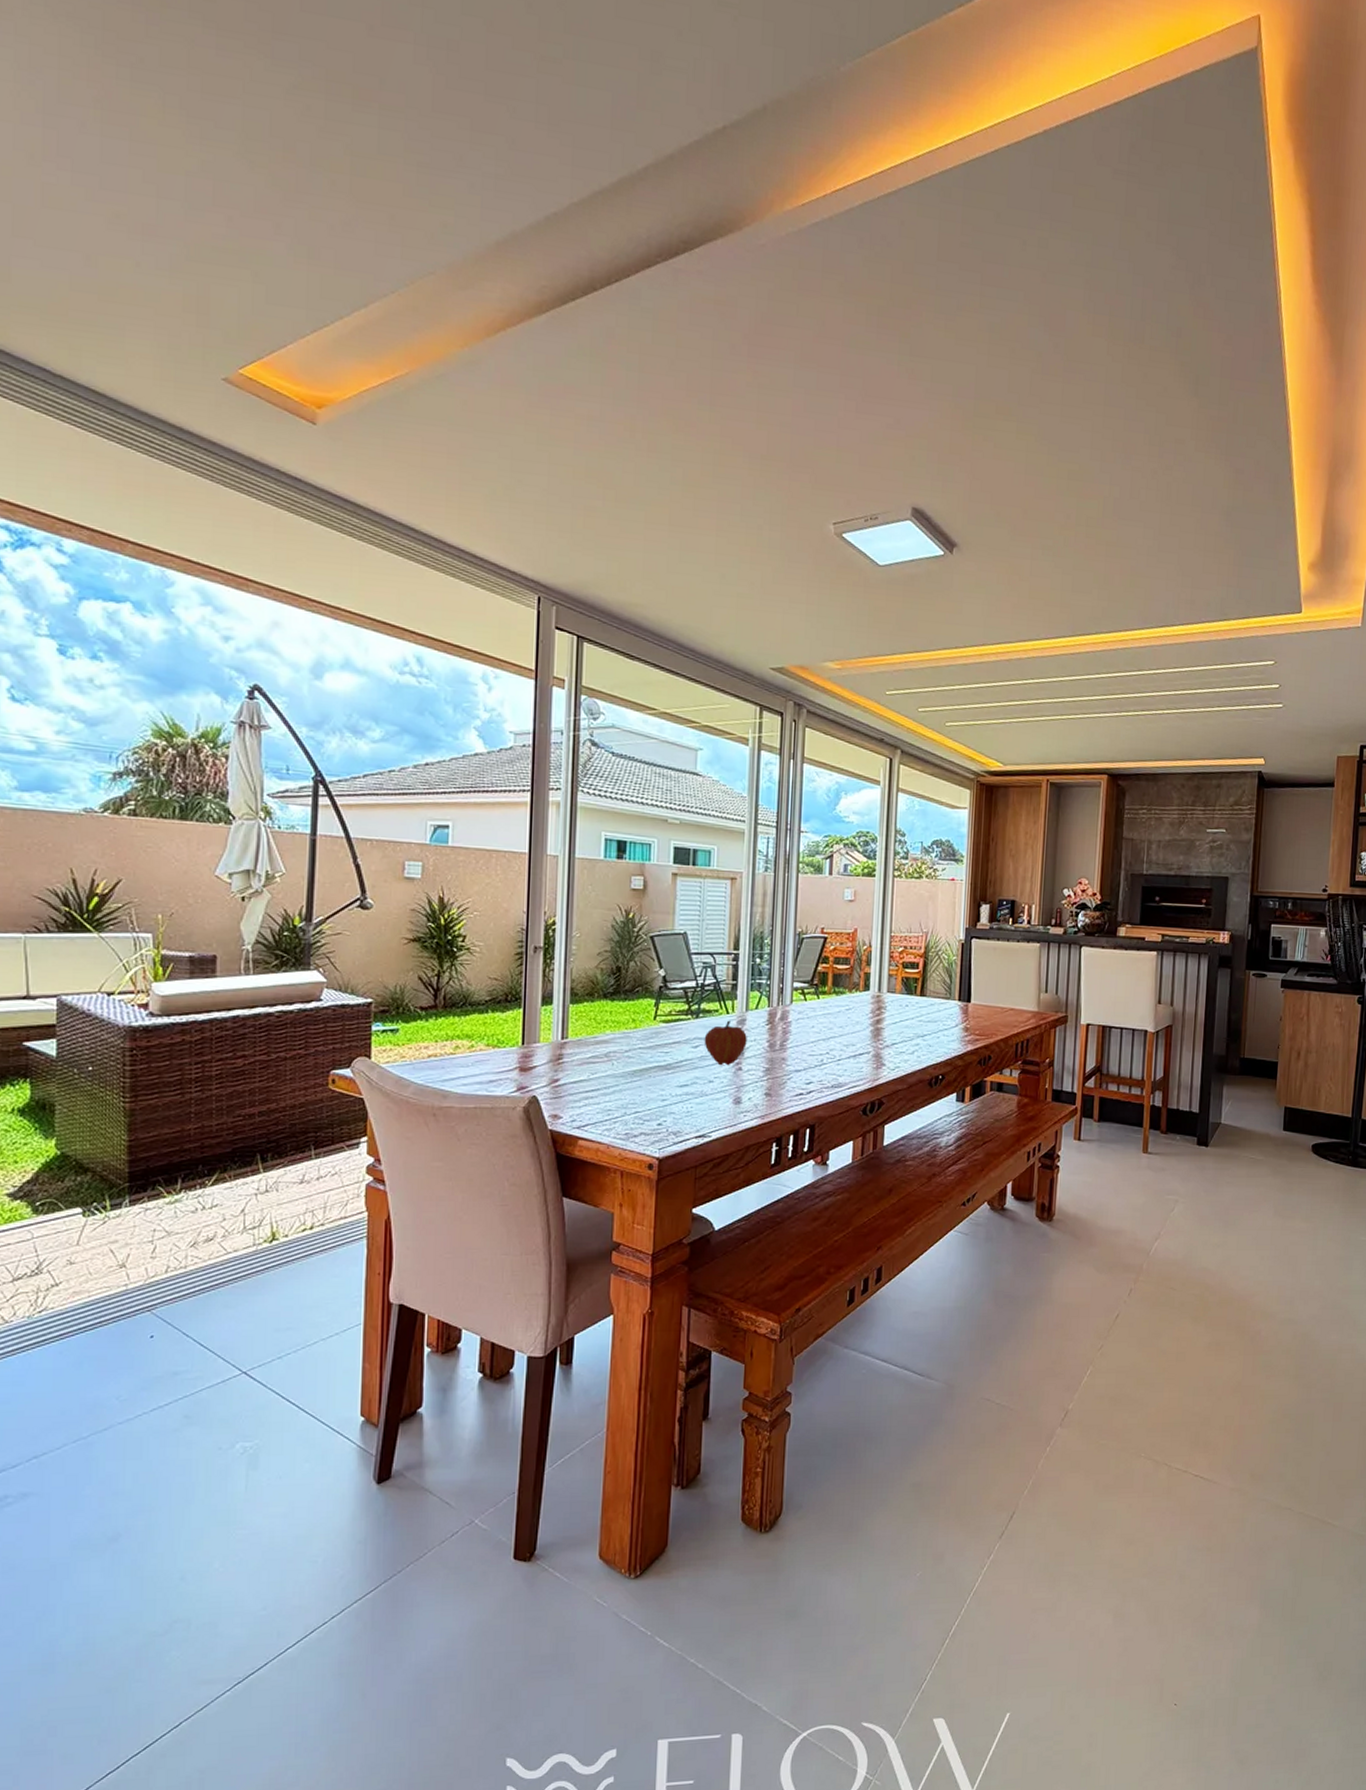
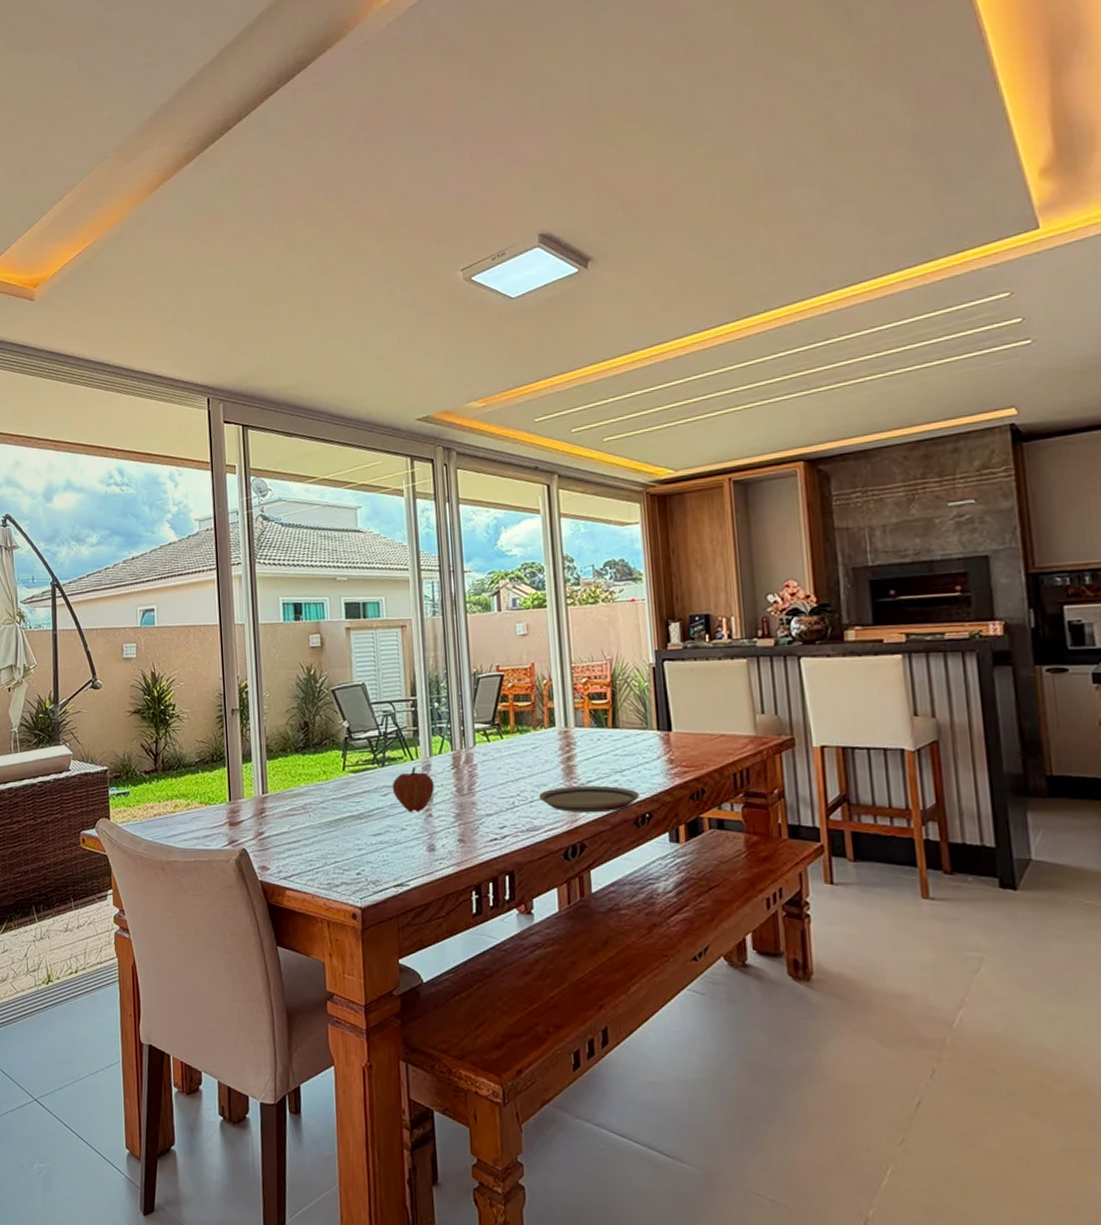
plate: none [846,1047,936,1073] -> present [538,785,639,813]

